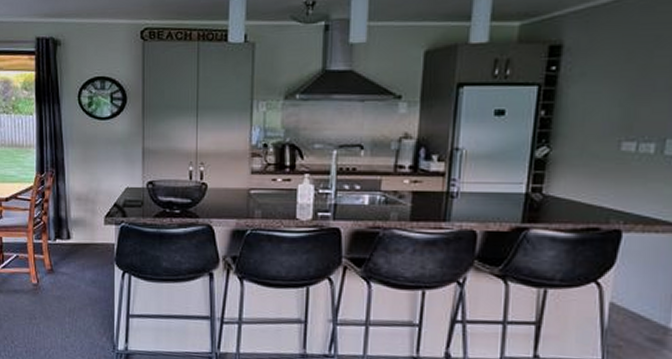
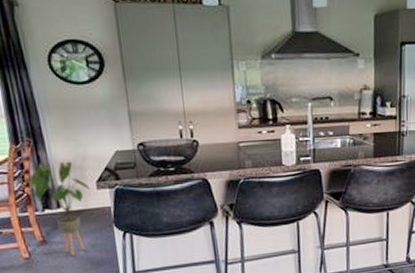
house plant: none [46,193,99,289] -> present [29,161,91,256]

